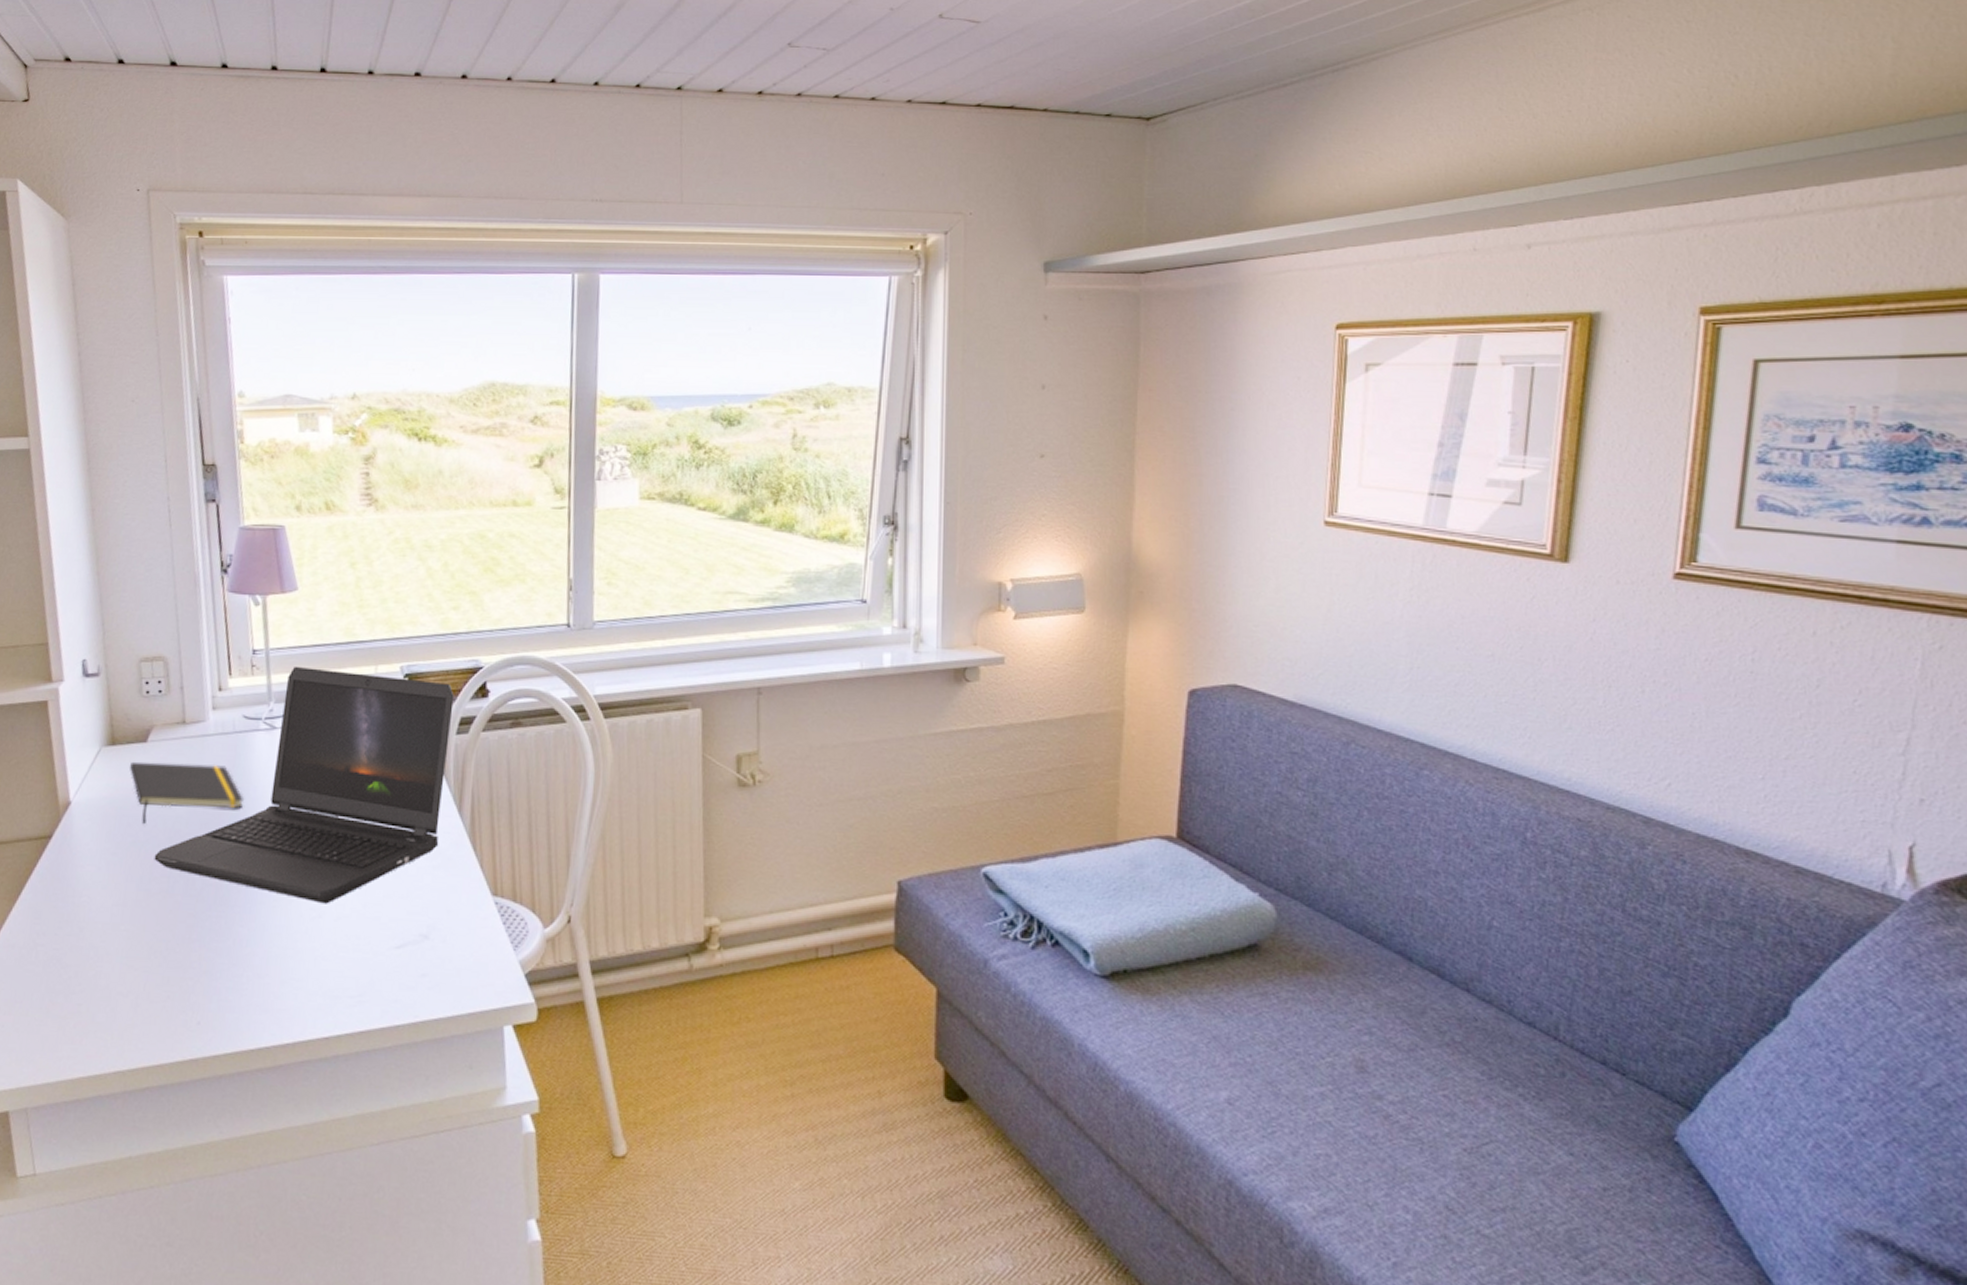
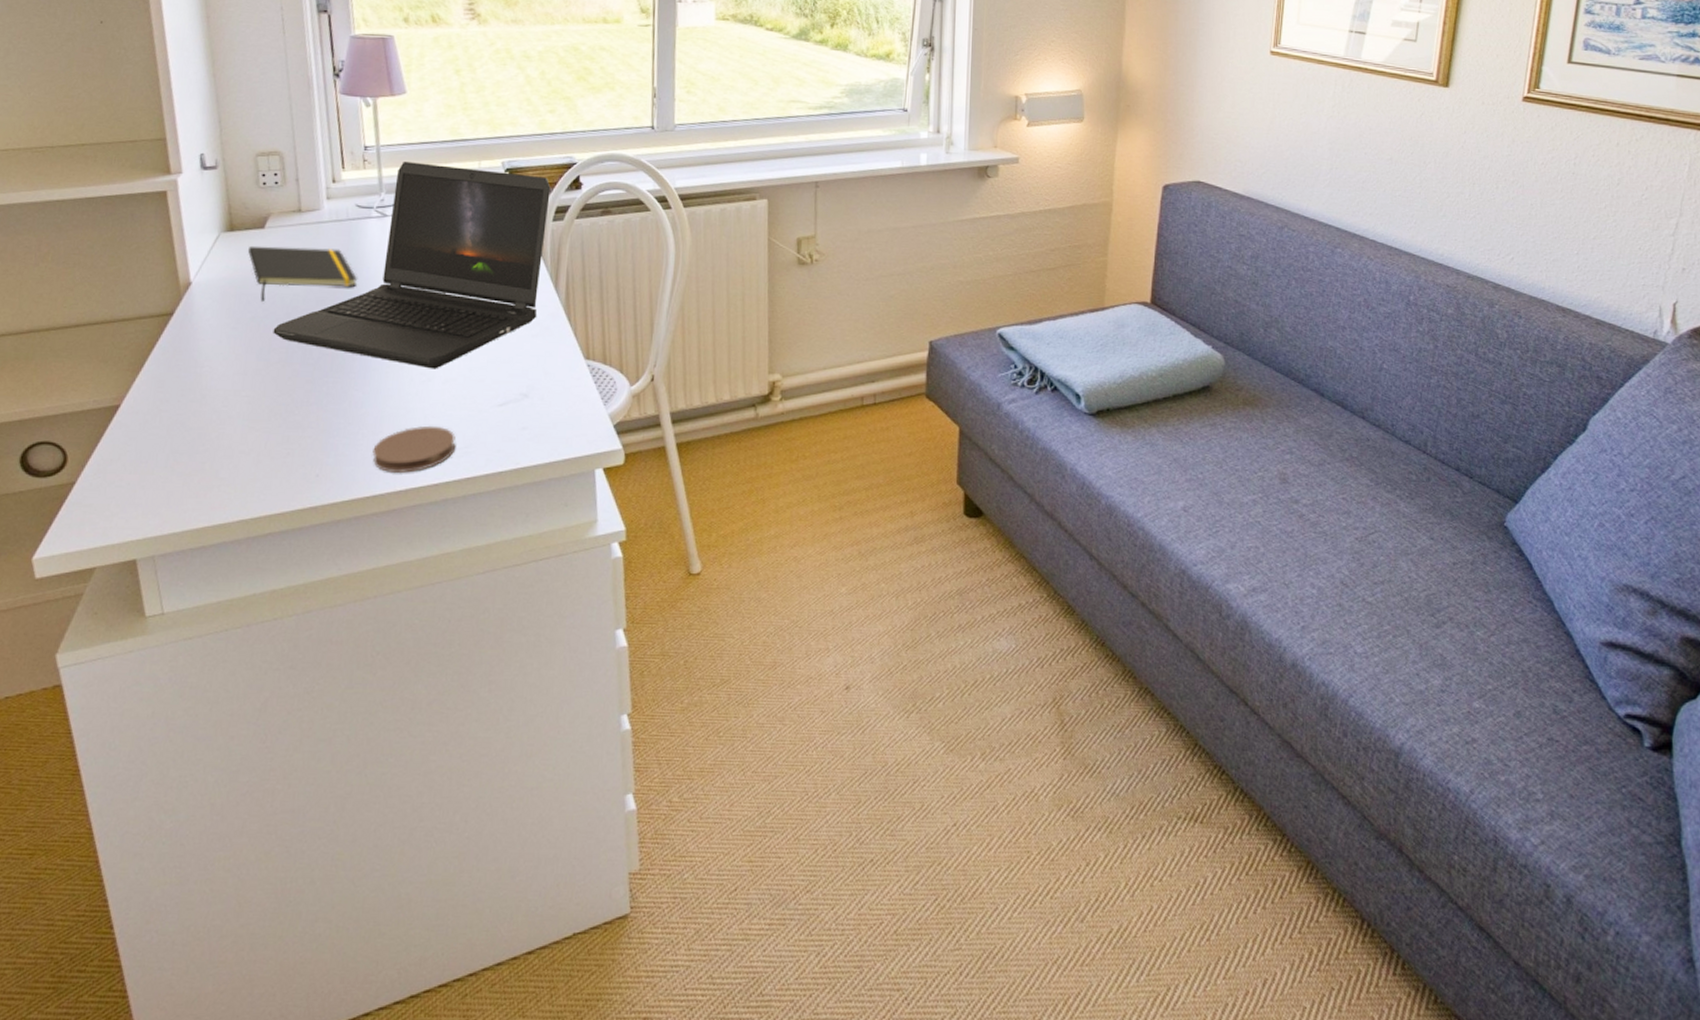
coaster: none [257,969,349,1024] -> present [372,425,456,474]

